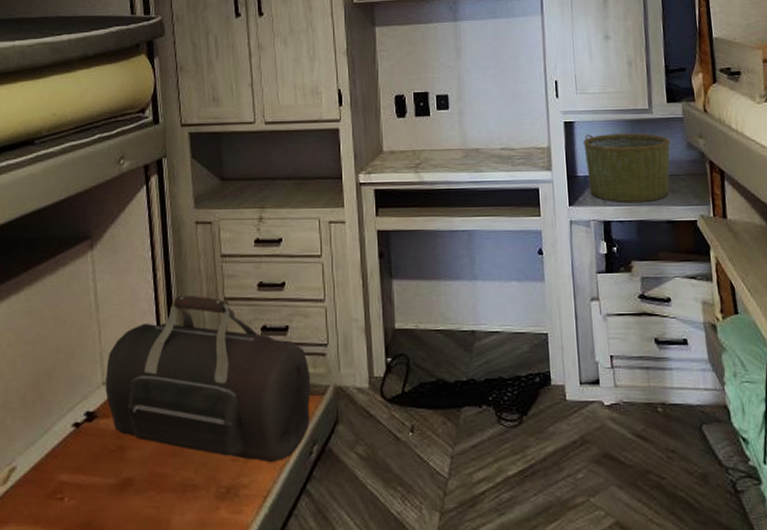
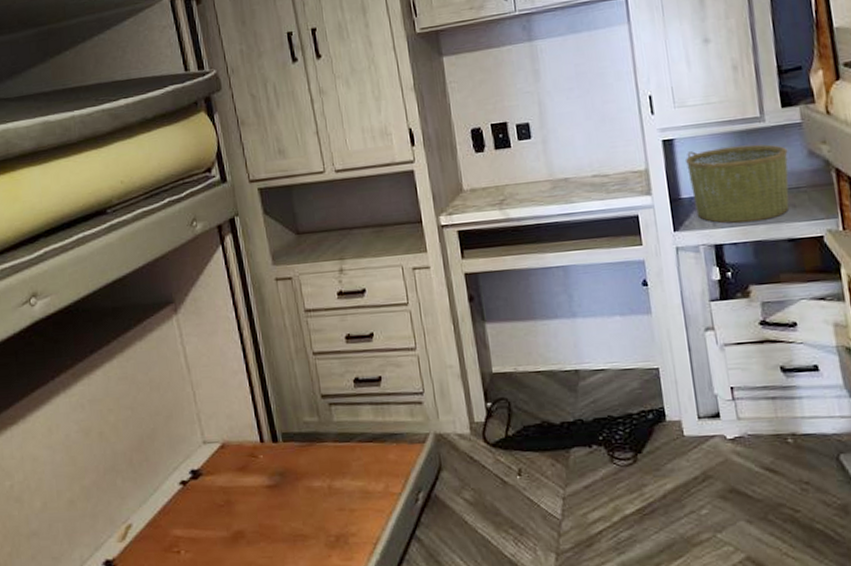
duffel bag: present [105,296,311,463] -> none [205,352,413,511]

